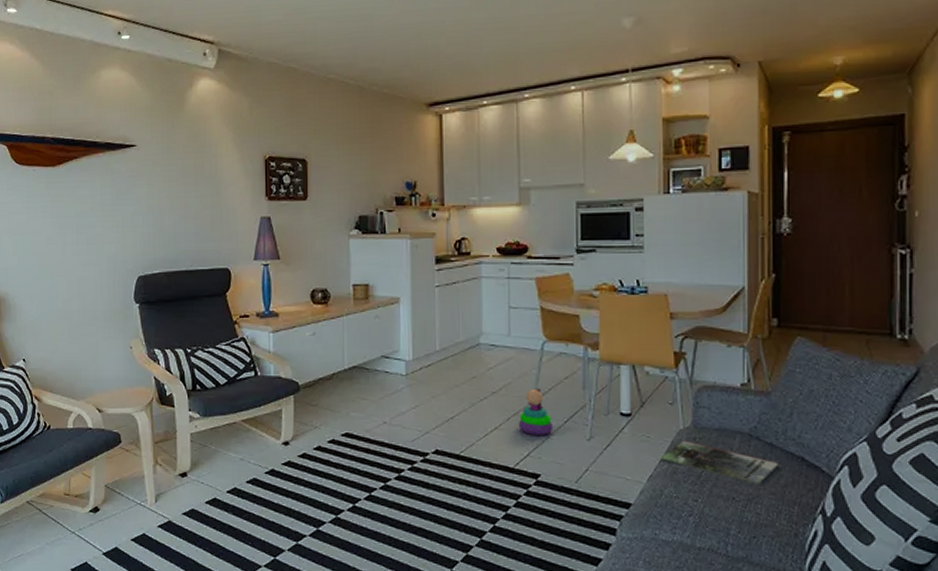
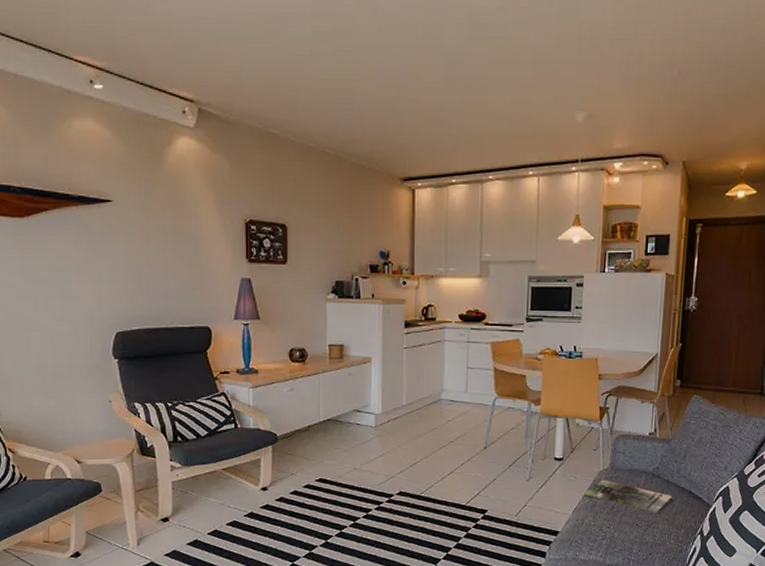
stacking toy: present [518,388,554,435] -> none [470,438,500,477]

